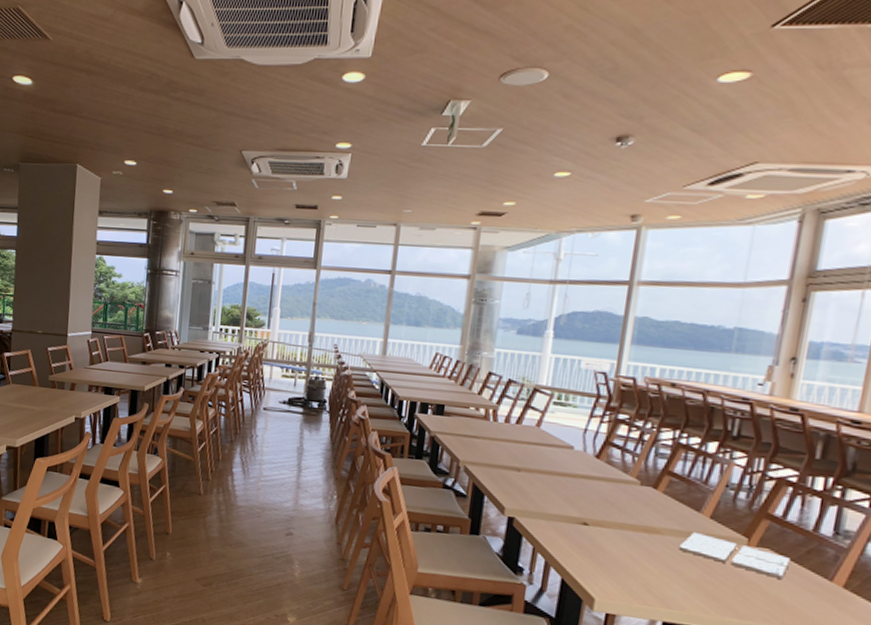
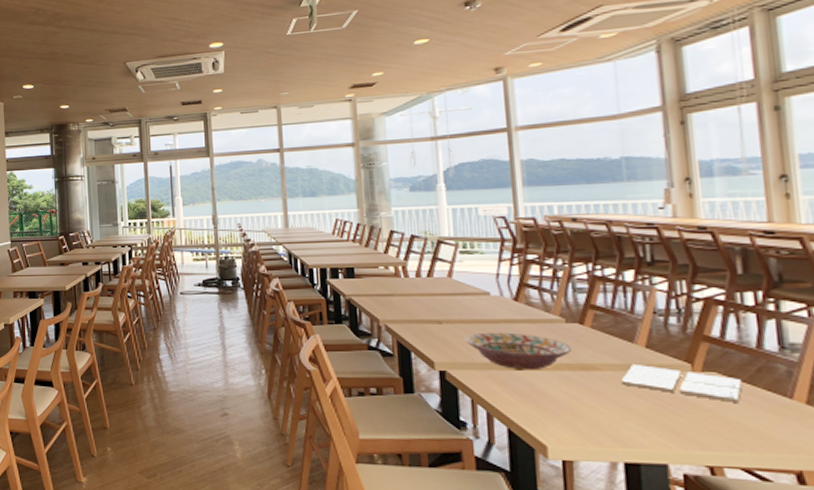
decorative bowl: none [539,484,640,527] -> present [465,332,572,371]

